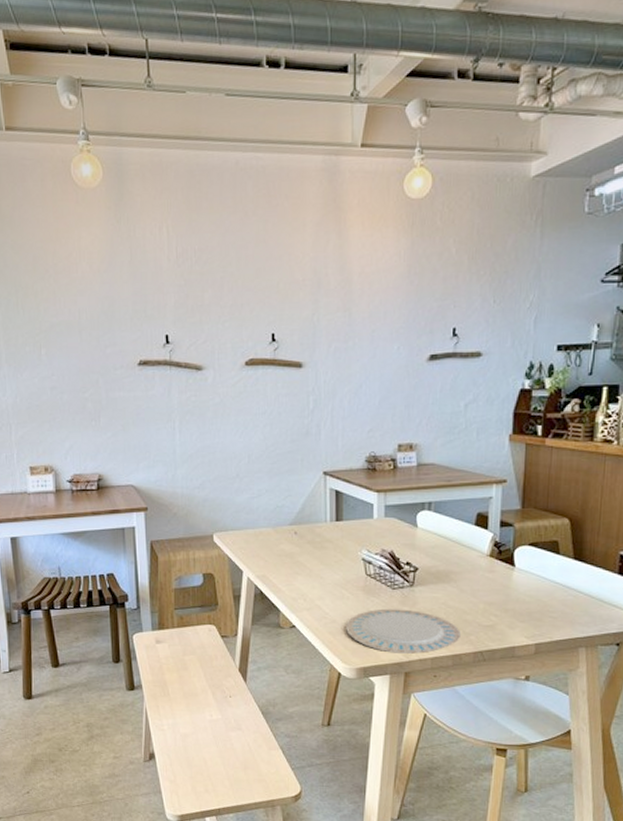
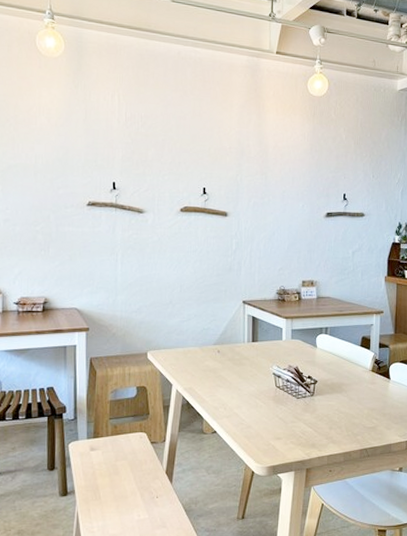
plate: present [346,608,461,654] -> none [259,415,350,453]

